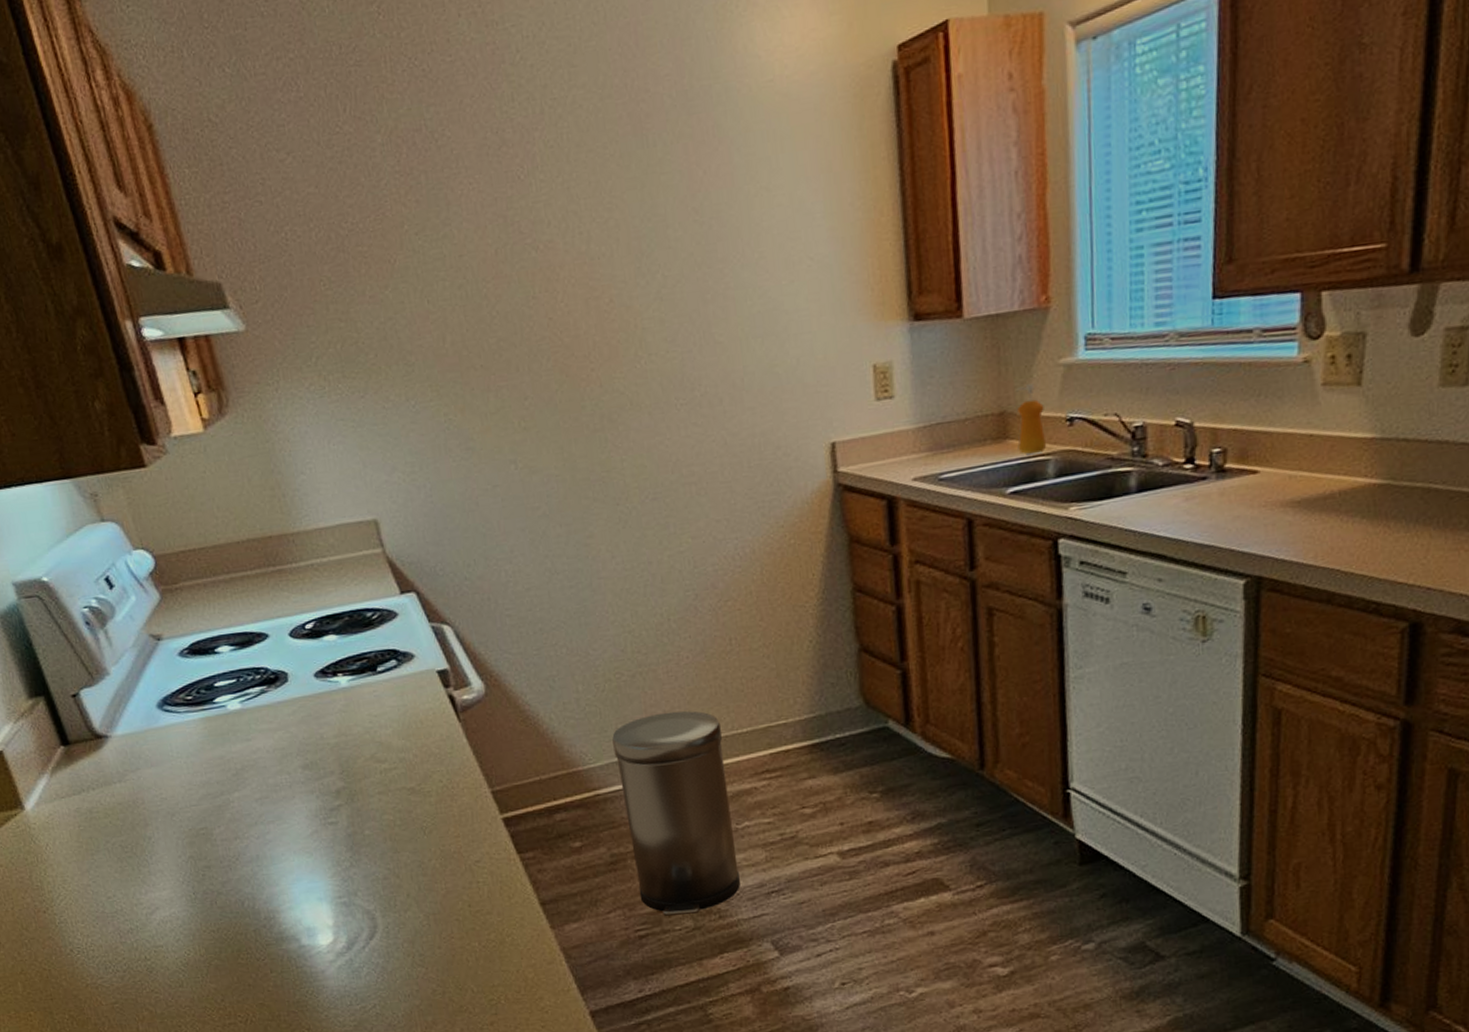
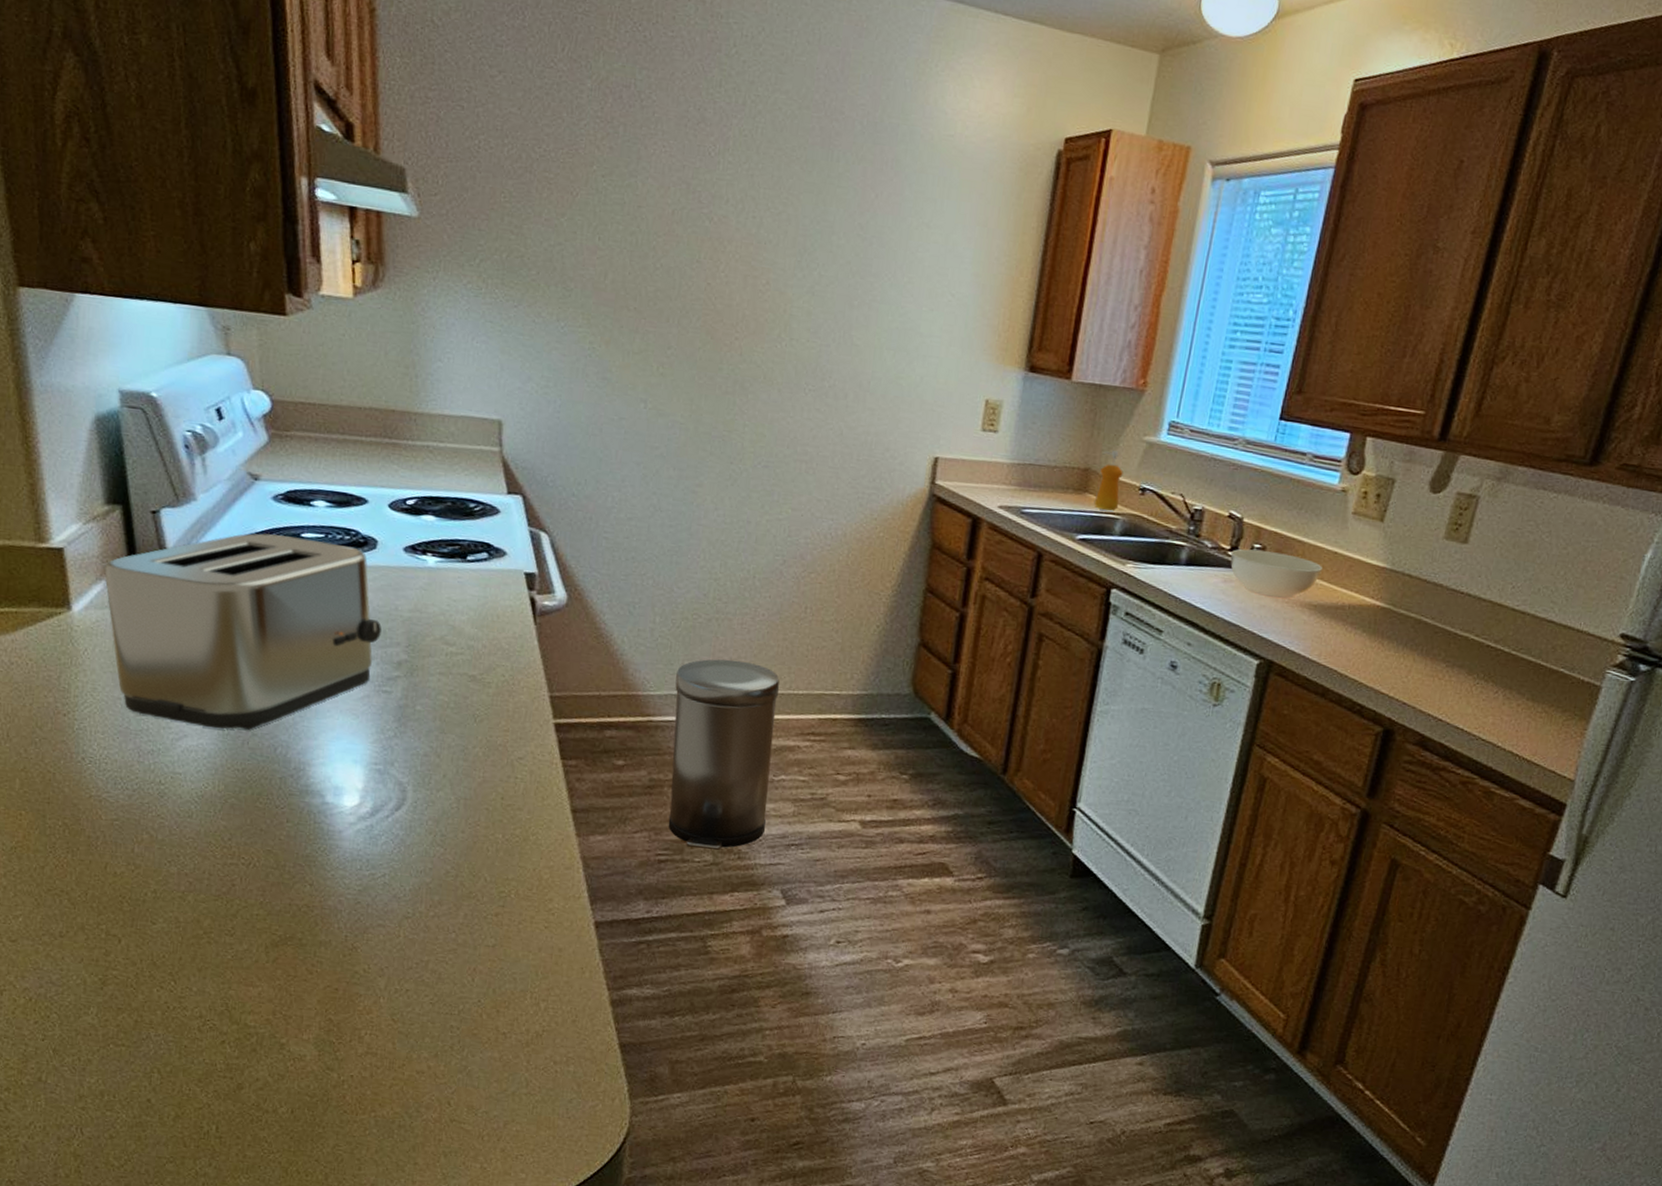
toaster: none [43,685,315,897] -> present [104,533,382,730]
bowl: none [1187,450,1300,506] -> present [1230,548,1324,599]

